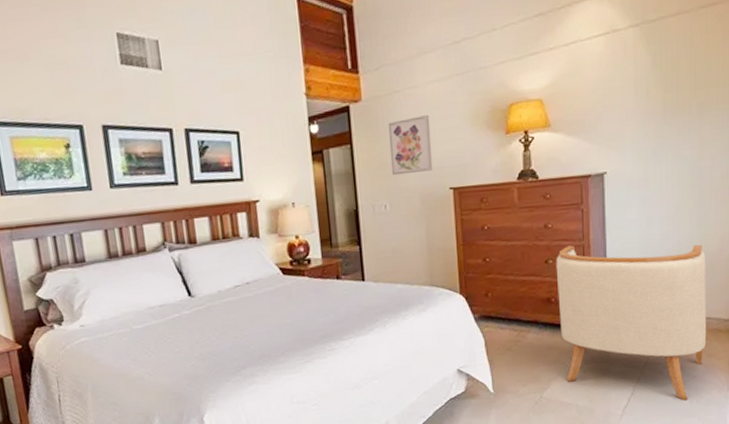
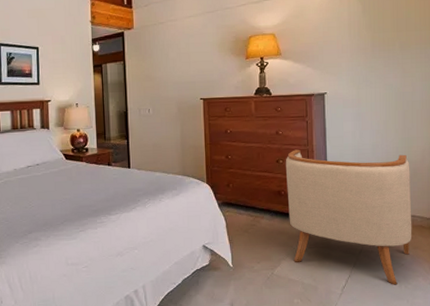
wall art: present [388,115,433,176] -> none [153,42,188,87]

